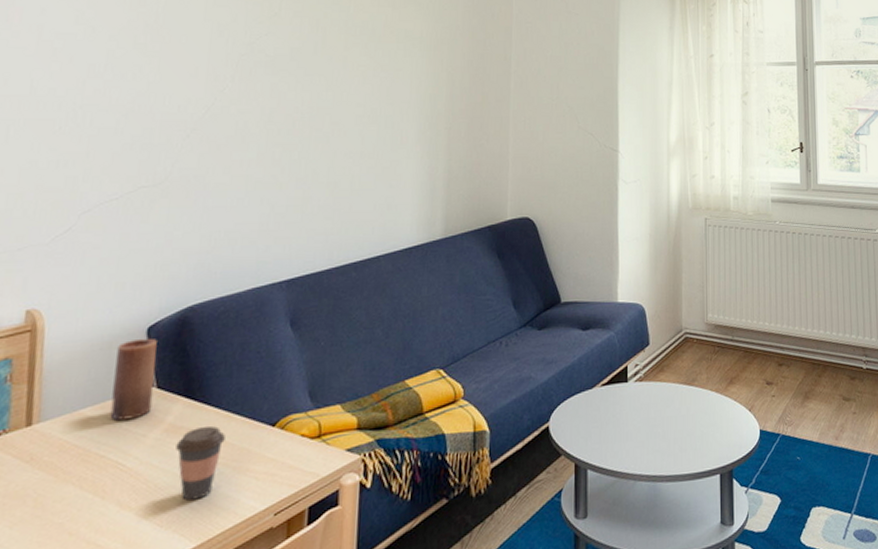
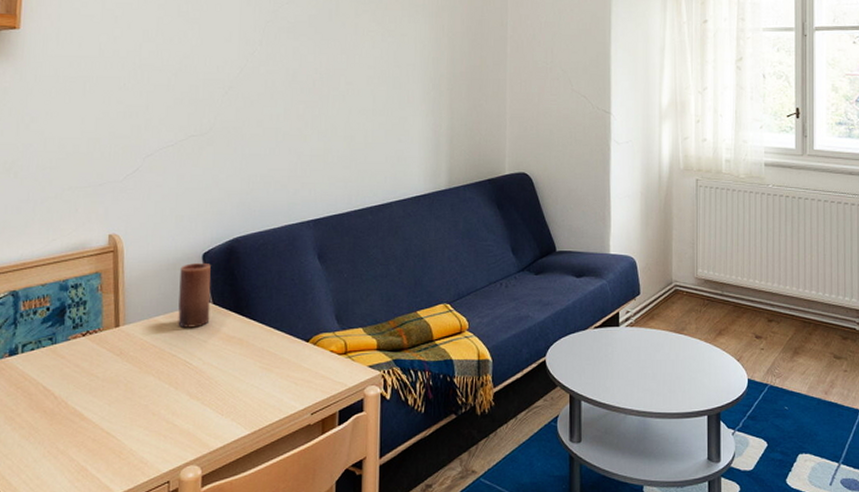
coffee cup: present [176,425,225,501] -> none [230,337,269,396]

